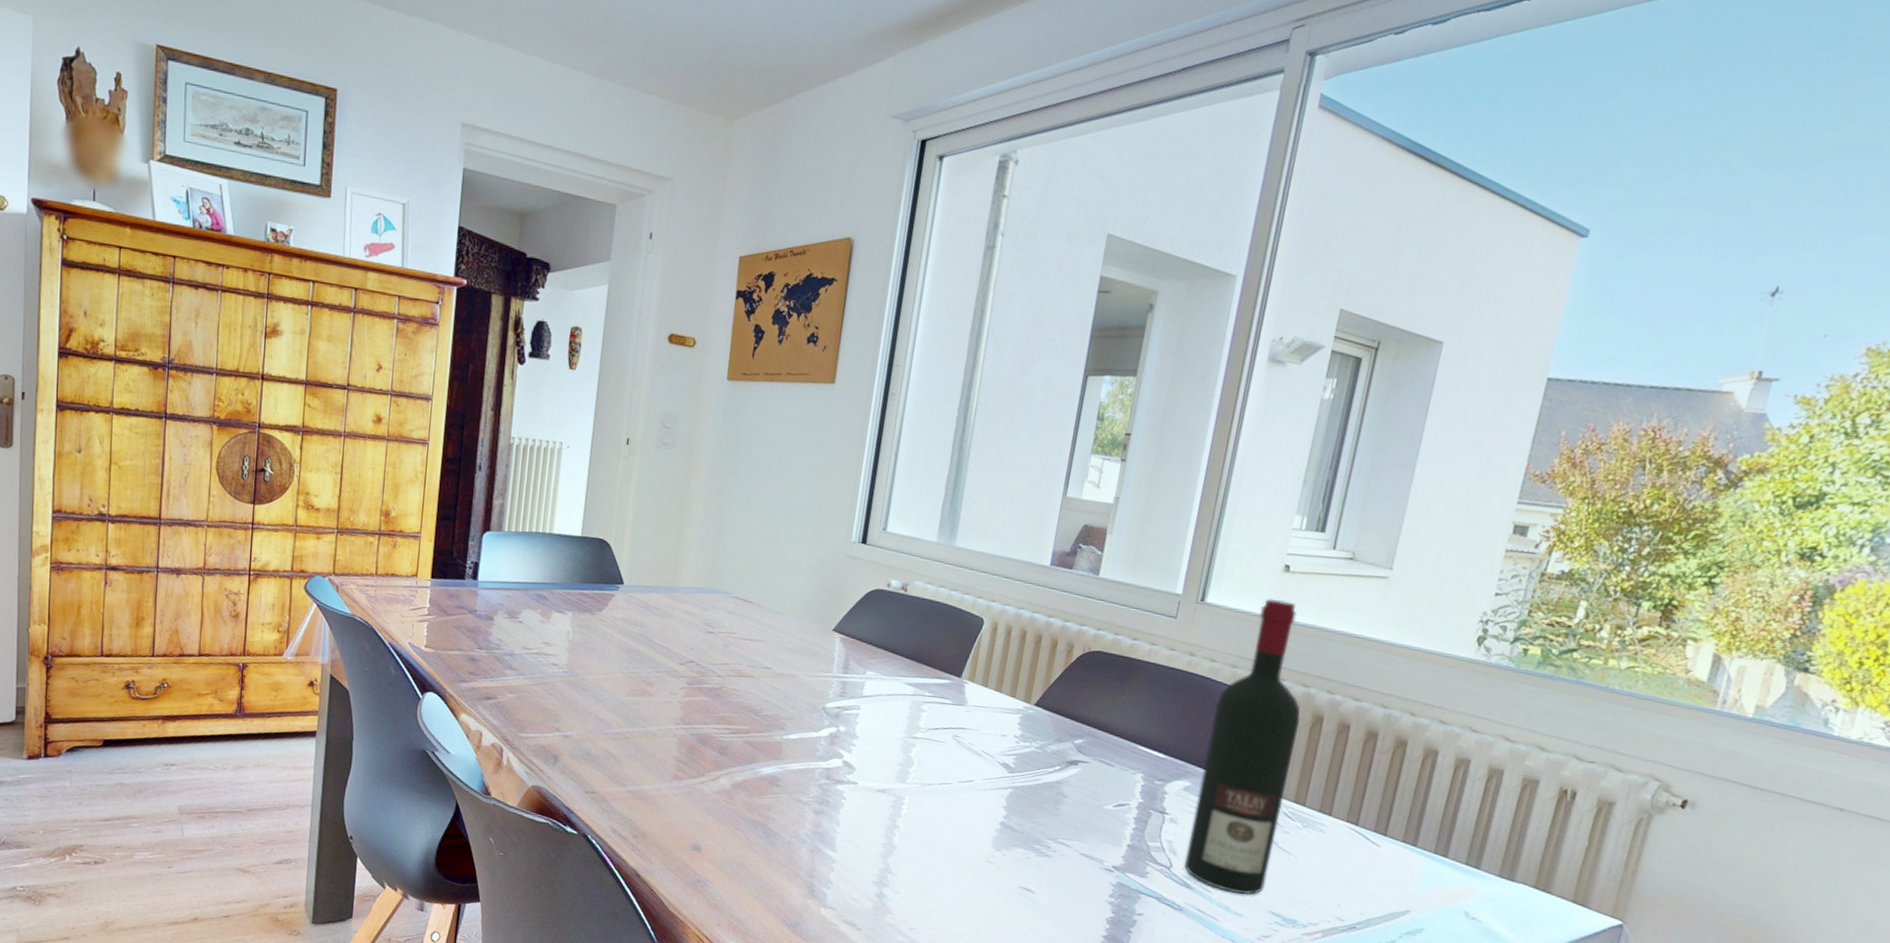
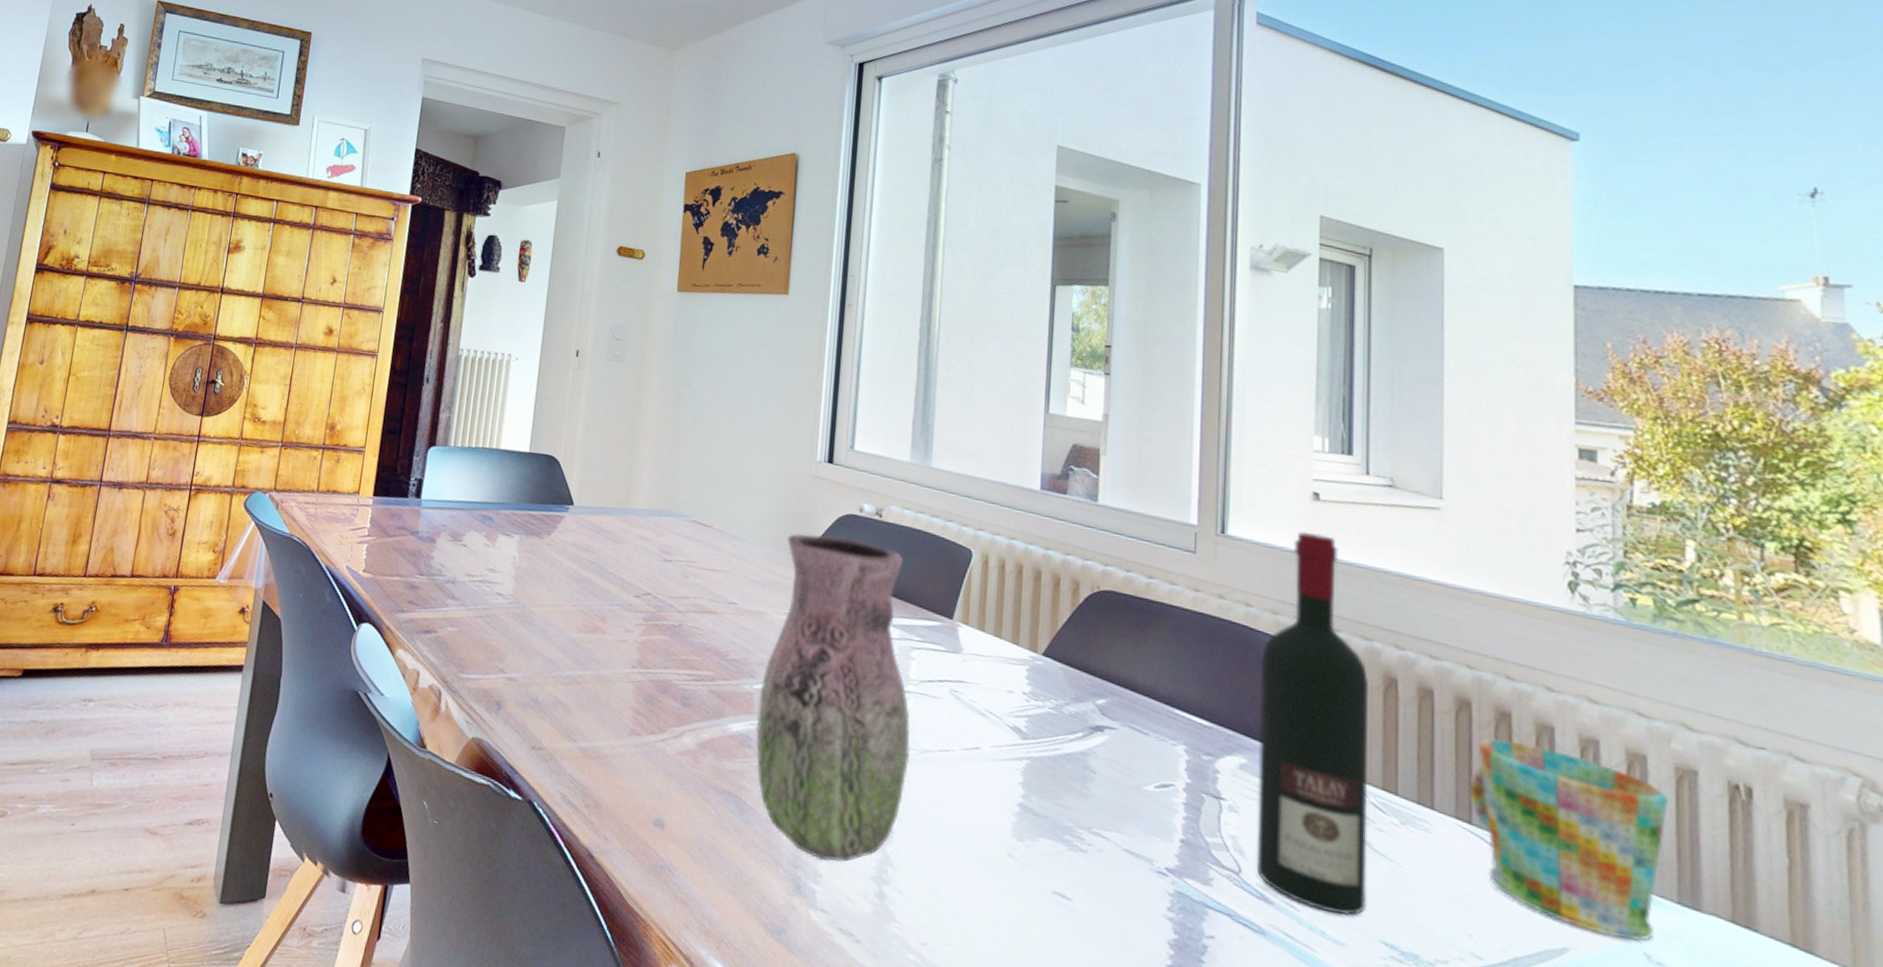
vase: none [782,606,923,872] -> present [756,533,911,863]
mug: none [1360,761,1513,904] -> present [1469,739,1670,941]

